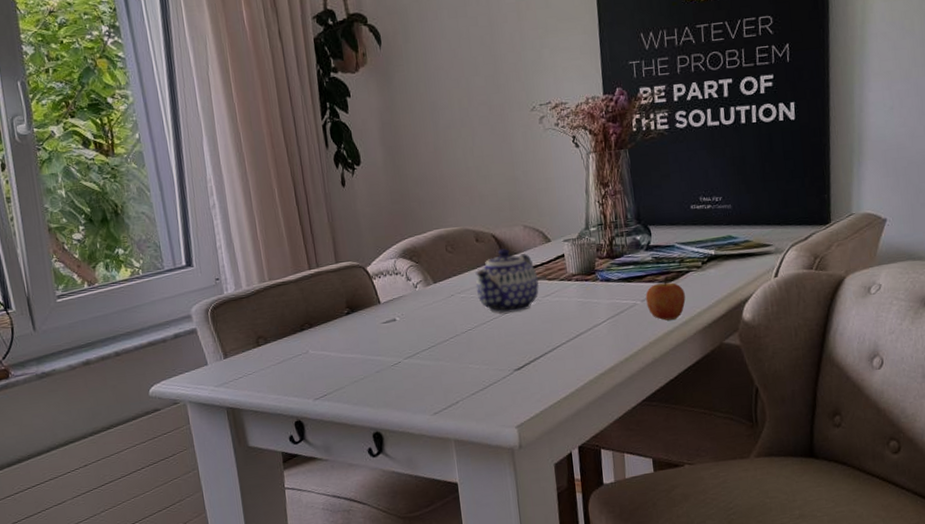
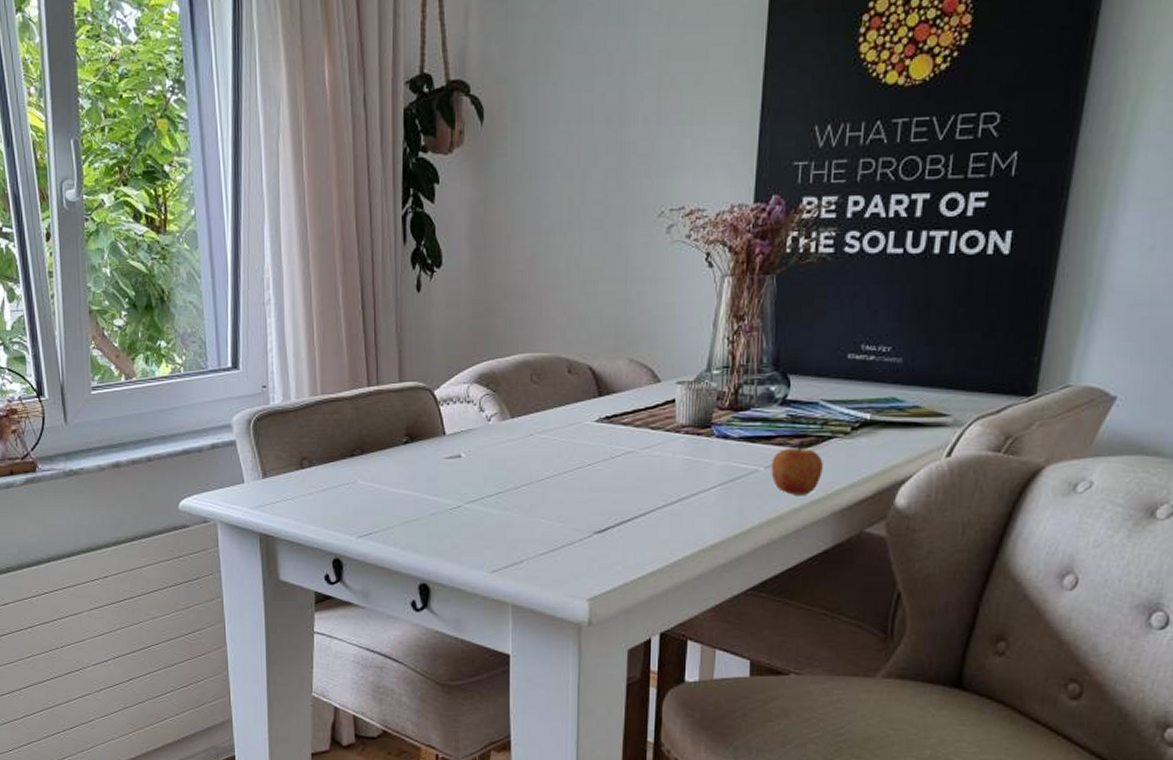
teapot: present [475,248,539,313] -> none [561,385,638,463]

